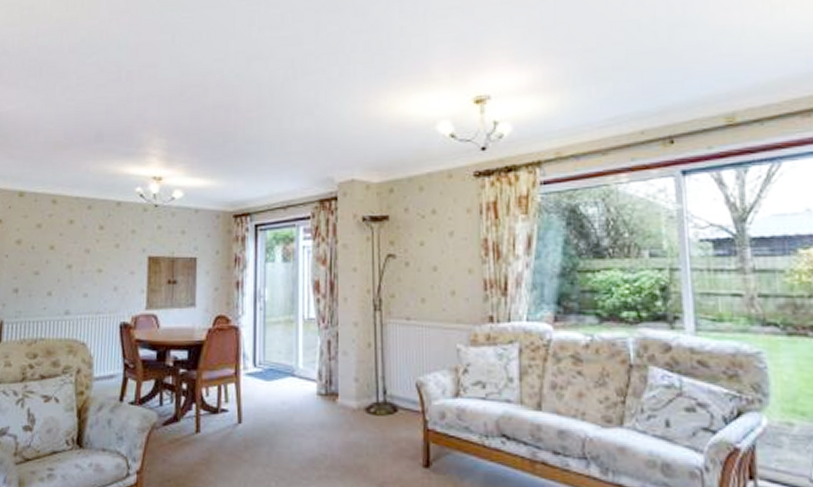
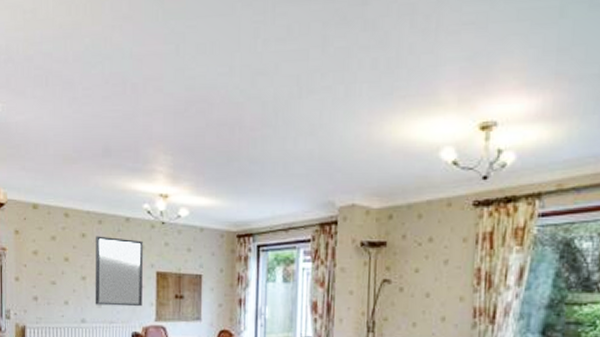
home mirror: none [80,221,134,295] -> present [95,236,143,307]

